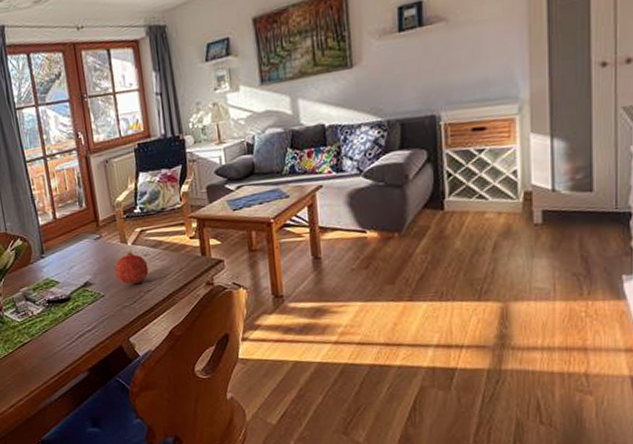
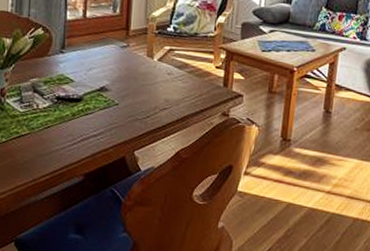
fruit: present [114,252,149,285] -> none [134,67,169,100]

